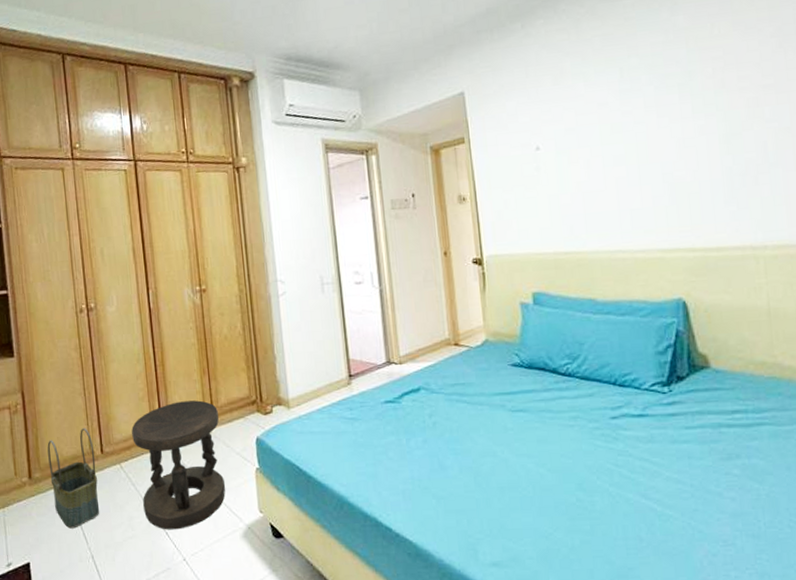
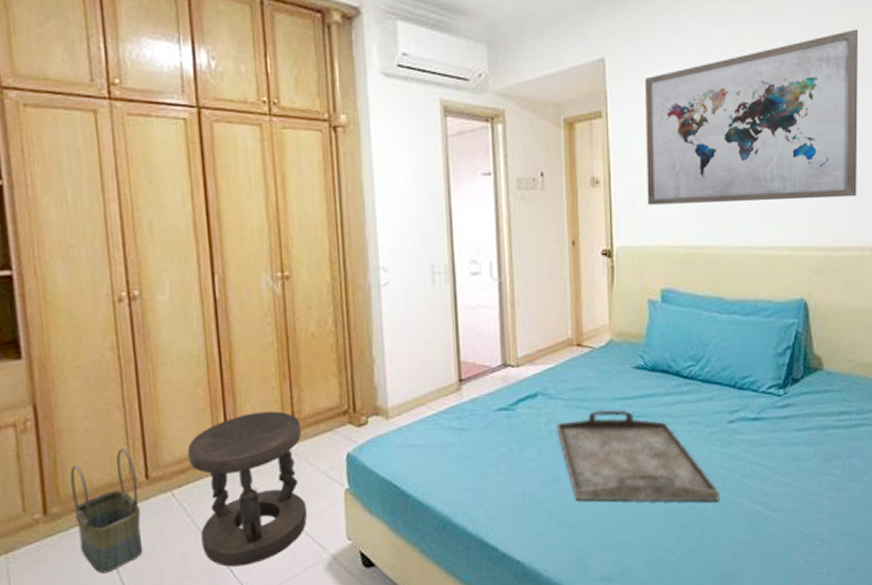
serving tray: none [438,404,608,496] -> present [555,410,720,503]
wall art: none [503,41,731,217] -> present [645,29,859,205]

